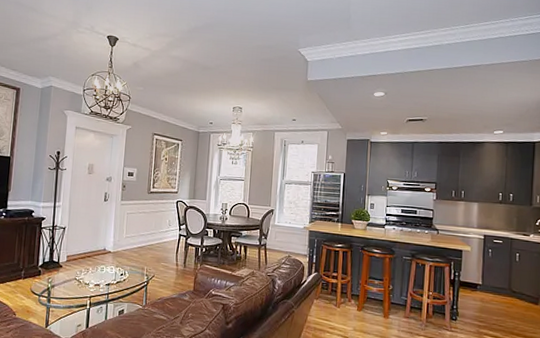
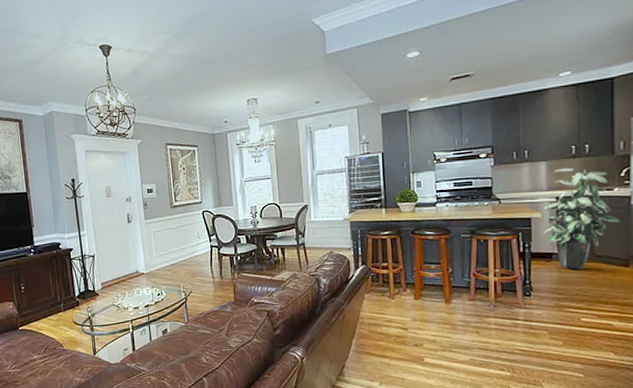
indoor plant: none [471,210,534,302] -> present [542,167,621,270]

